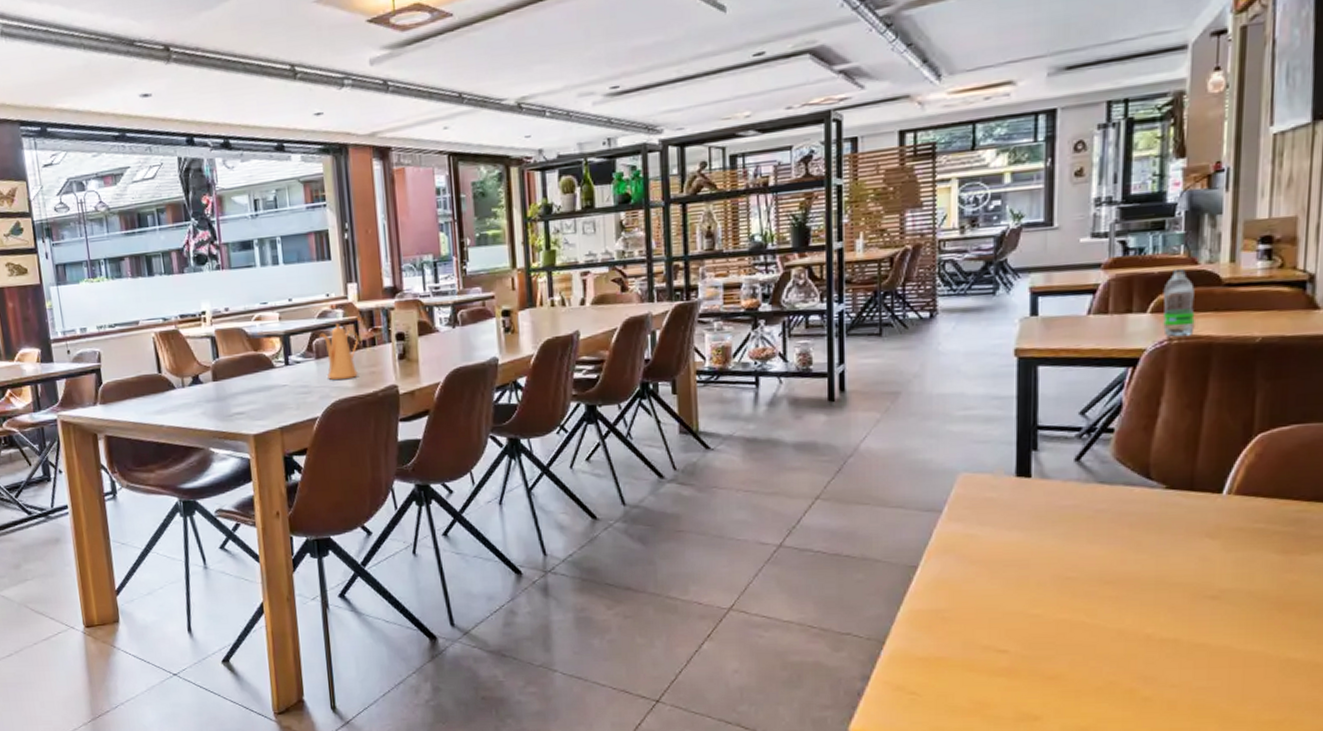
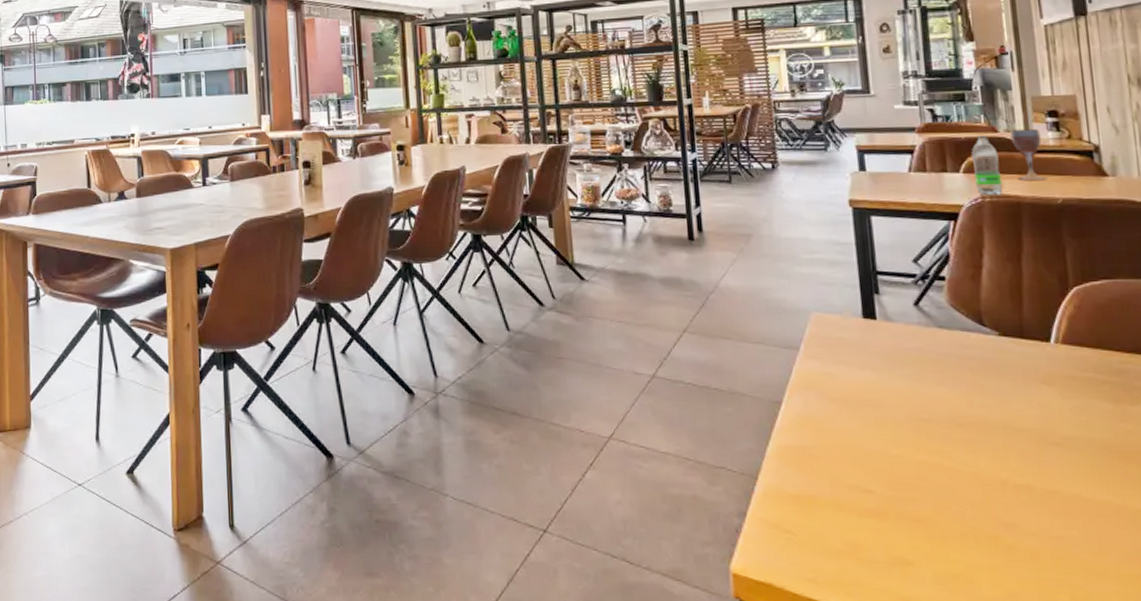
coffee pot: present [319,324,359,380] -> none [235,150,270,202]
cup: none [1212,258,1249,320] -> present [1010,128,1047,182]

